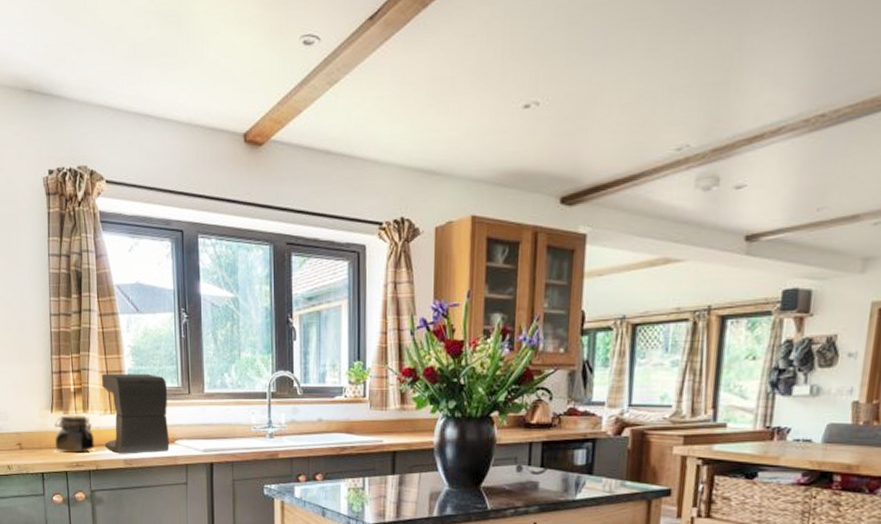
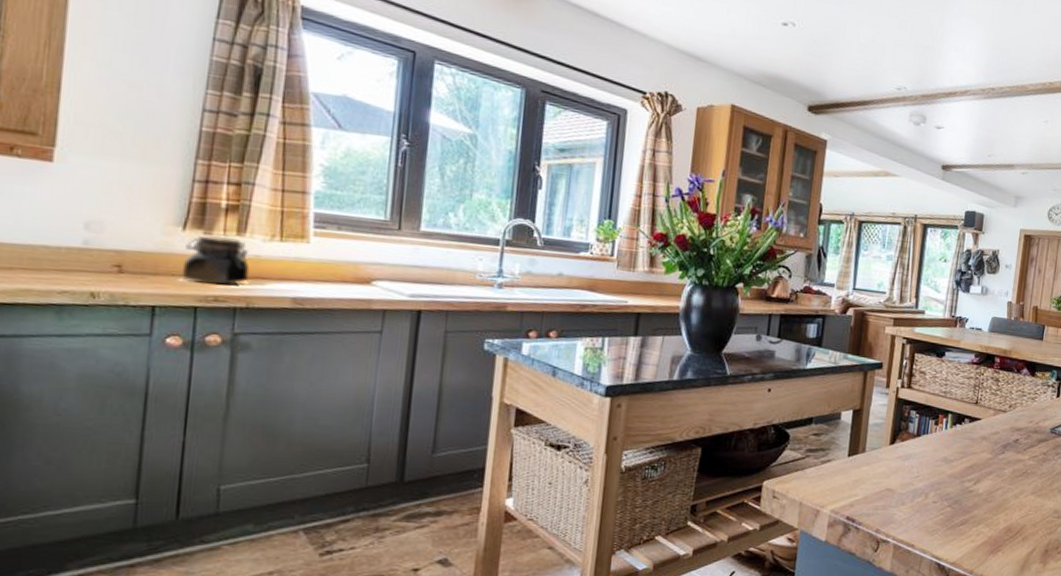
coffee maker: present [101,373,170,454] -> none [263,191,370,294]

